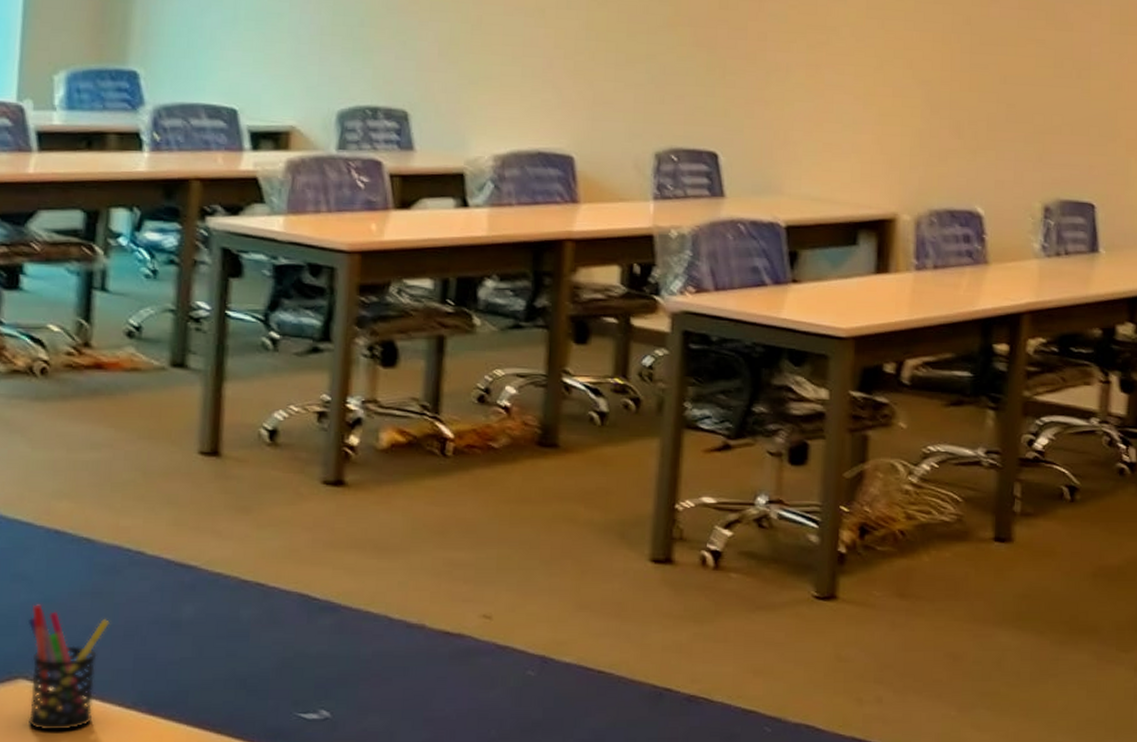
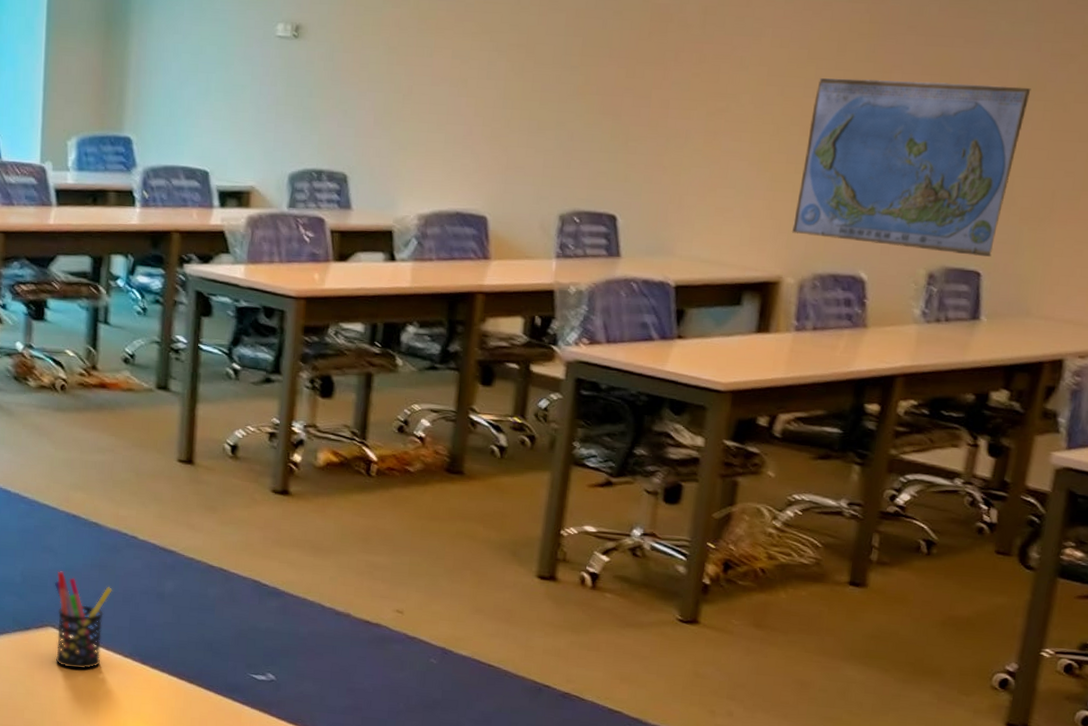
world map: none [903,11,1124,188] -> present [791,78,1031,257]

